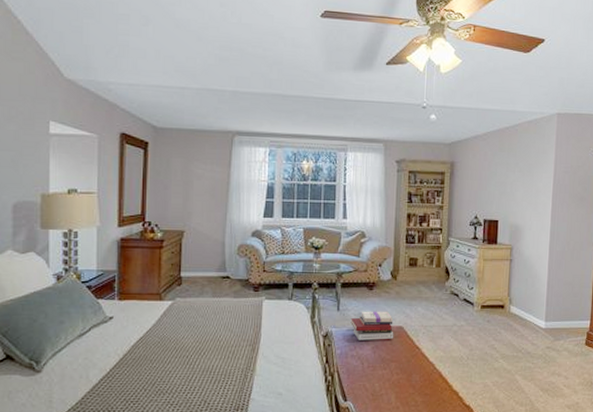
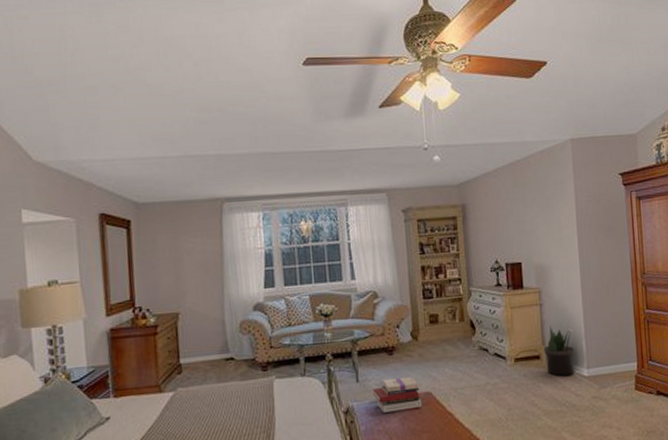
planter: none [508,279,537,327] -> present [543,325,575,377]

